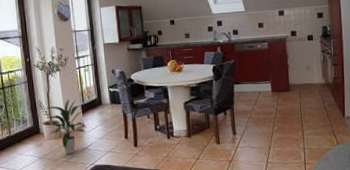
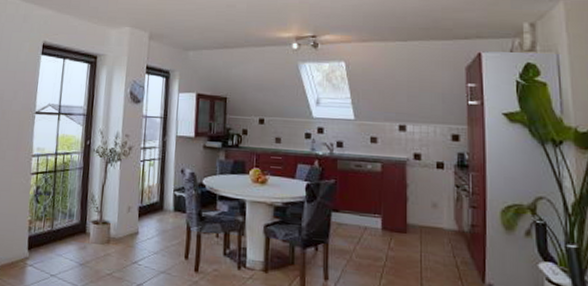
indoor plant: present [44,98,87,155] -> none [95,196,141,267]

